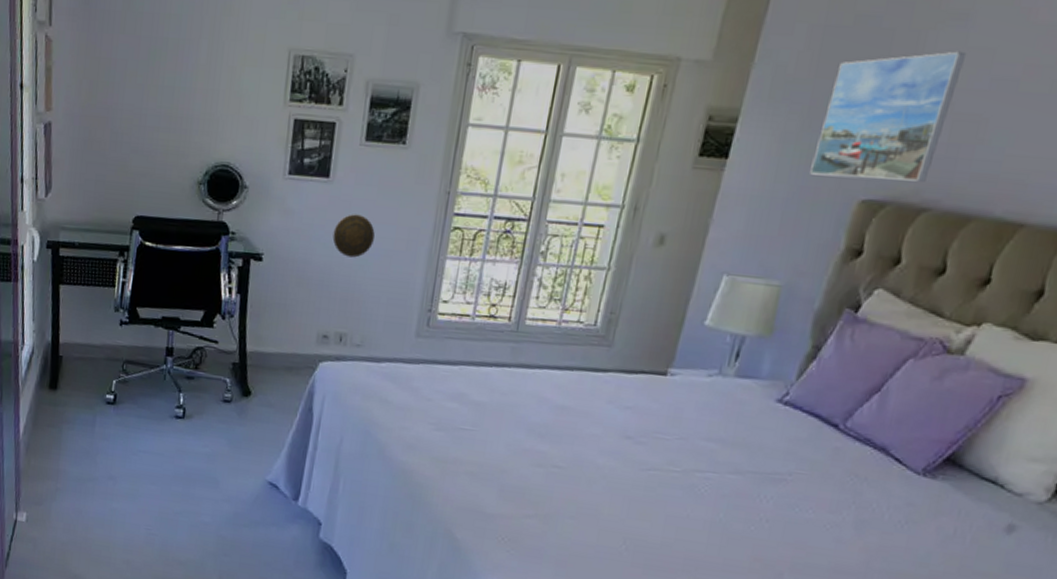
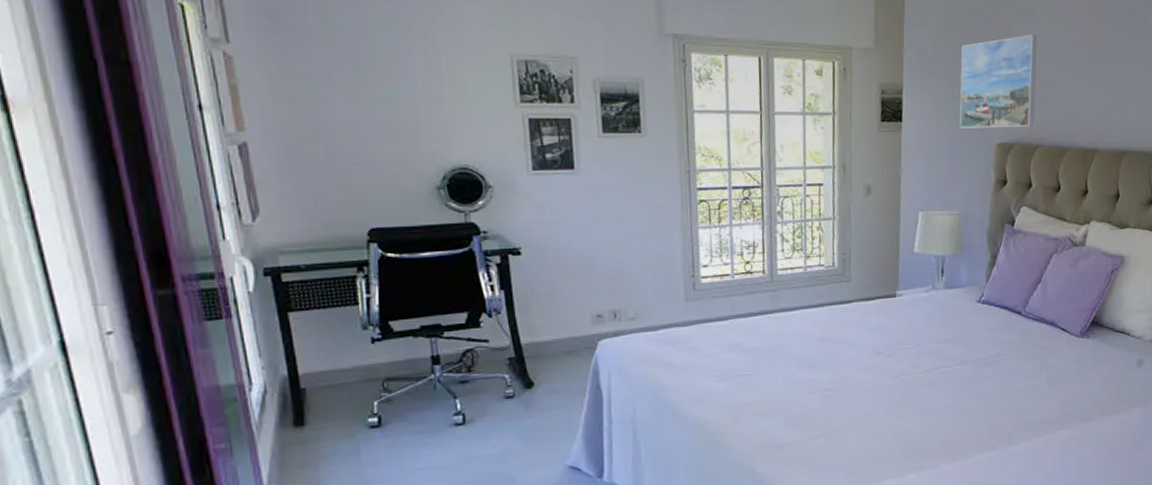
decorative plate: present [332,214,375,258] -> none [588,199,629,239]

